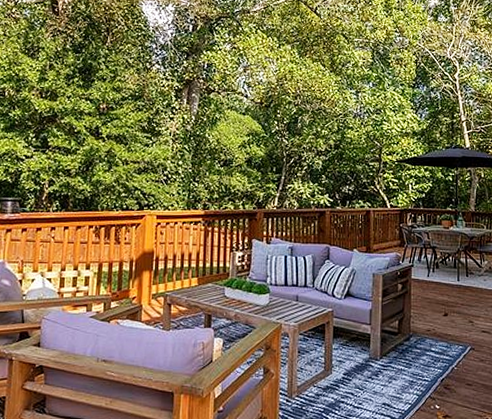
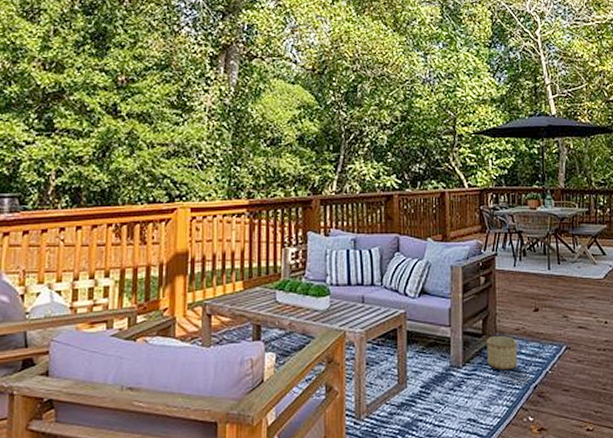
planter: none [401,334,428,364] -> present [487,335,518,369]

